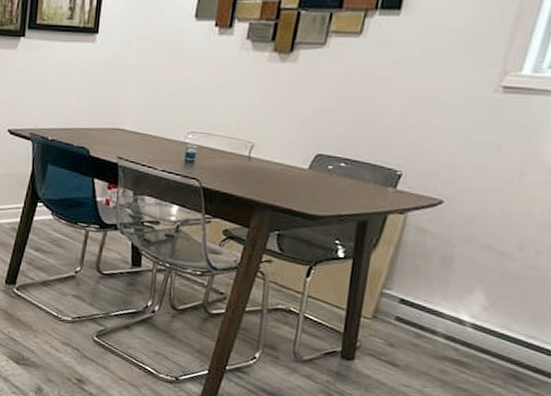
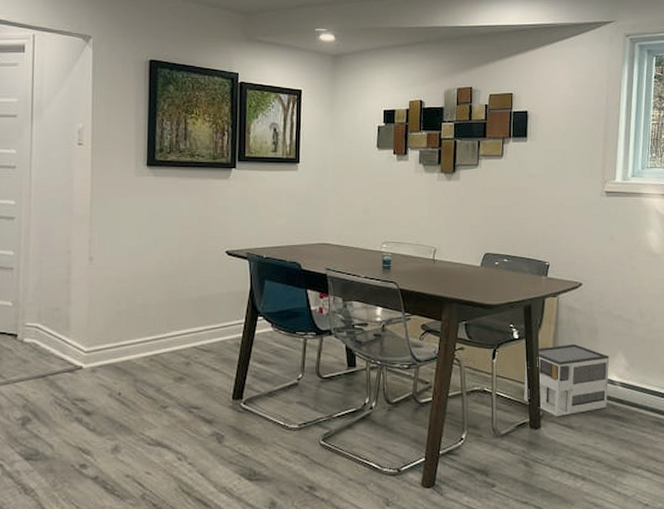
architectural model: none [339,271,463,351] -> present [524,344,610,416]

